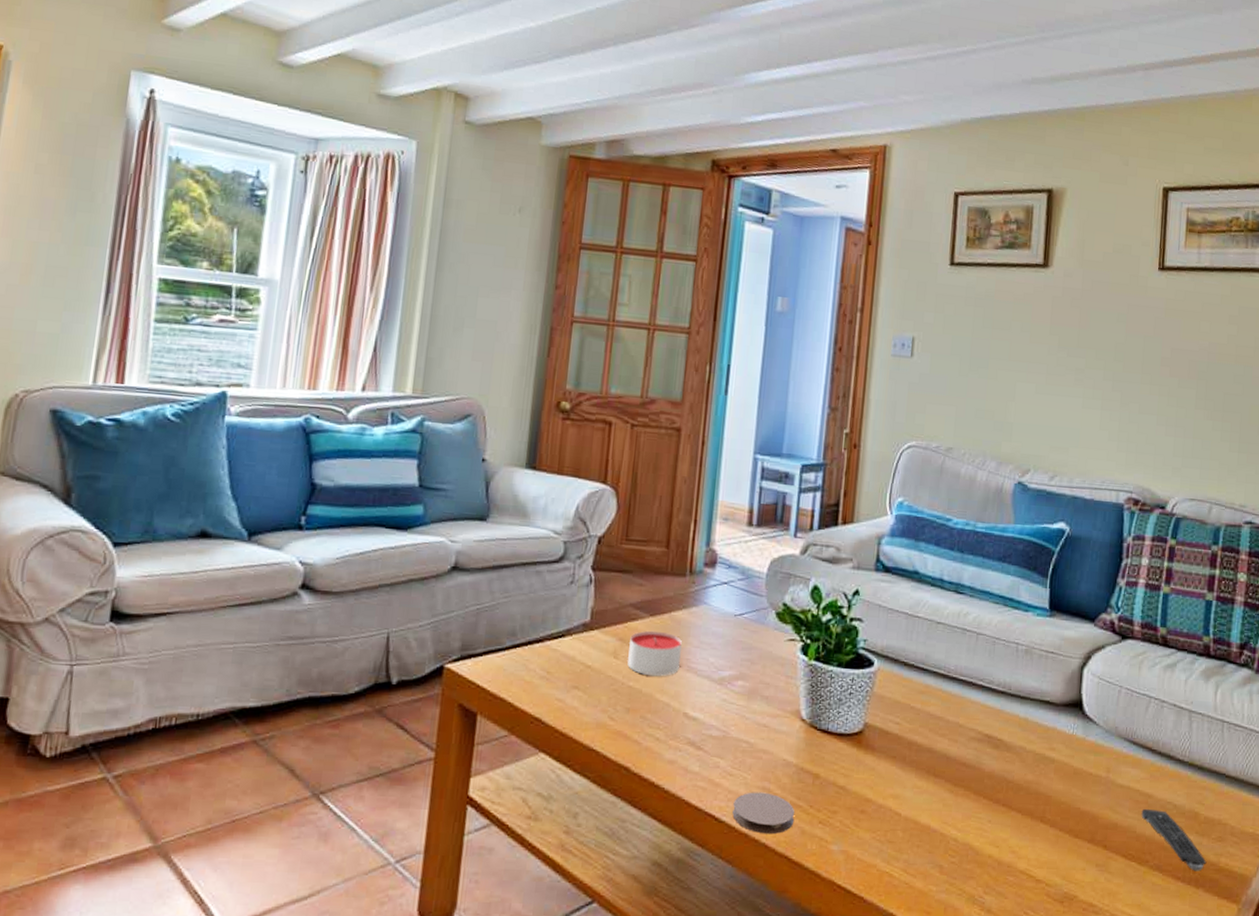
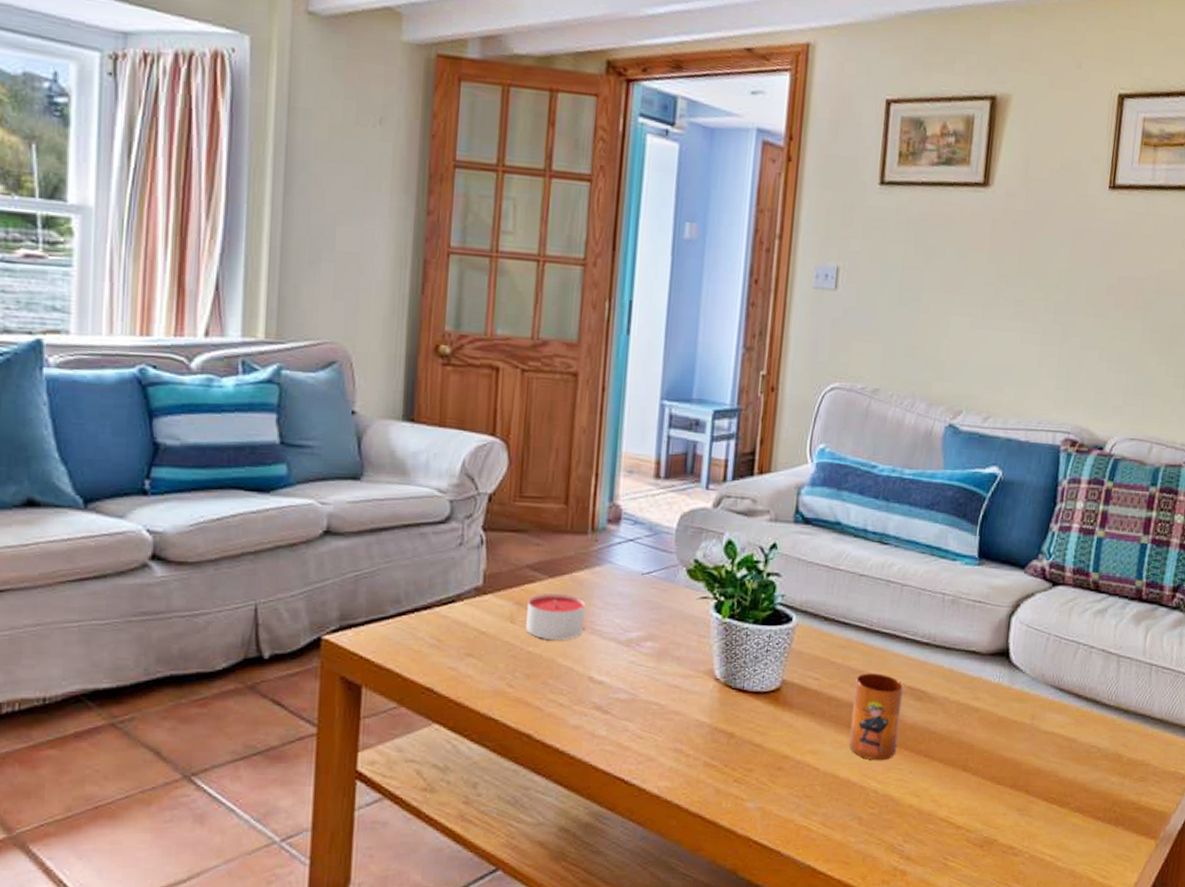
coaster: present [732,792,795,835] -> none [643,754,709,795]
mug: none [929,719,981,809] -> present [849,673,904,761]
remote control: present [1141,808,1207,871] -> none [1064,753,1128,811]

